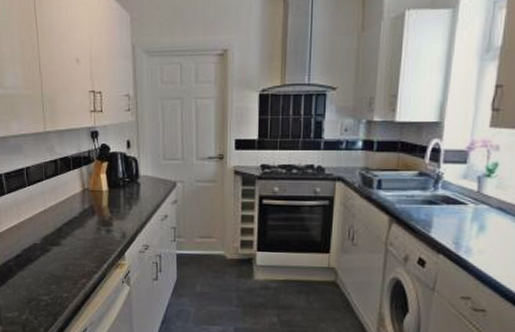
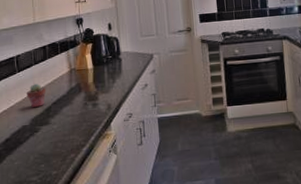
potted succulent: none [37,200,58,227] -> present [27,83,46,108]

